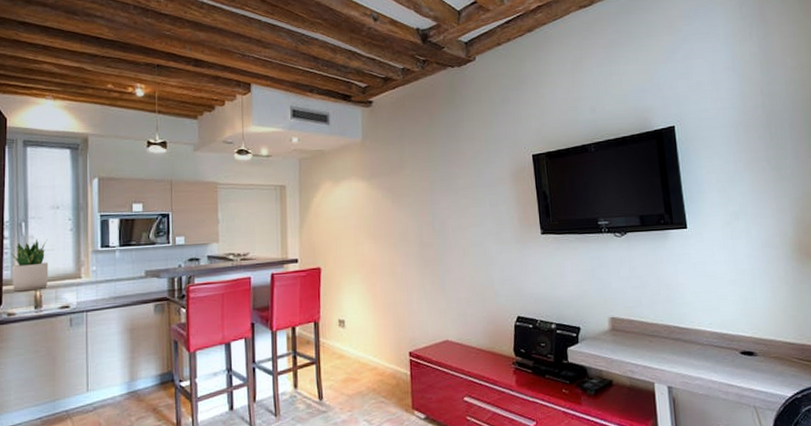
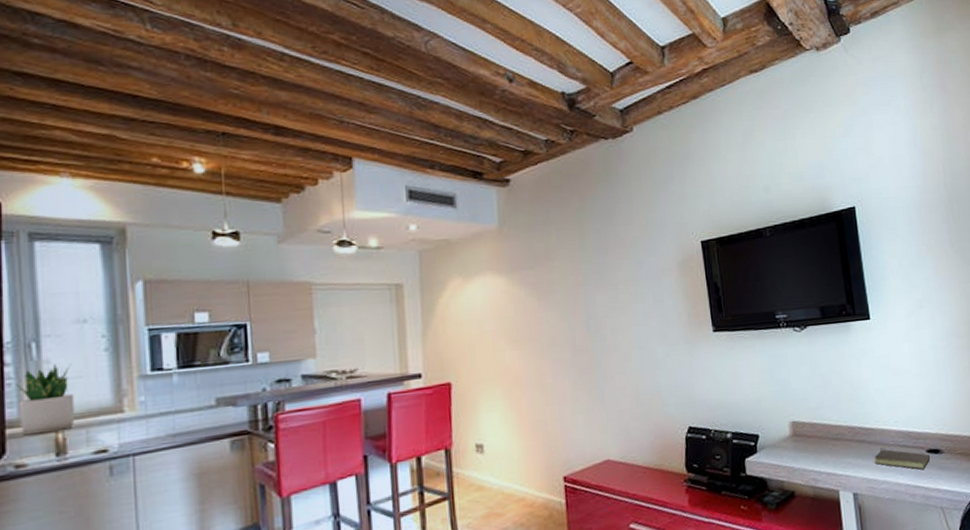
book: none [689,346,744,370] -> present [874,447,931,470]

